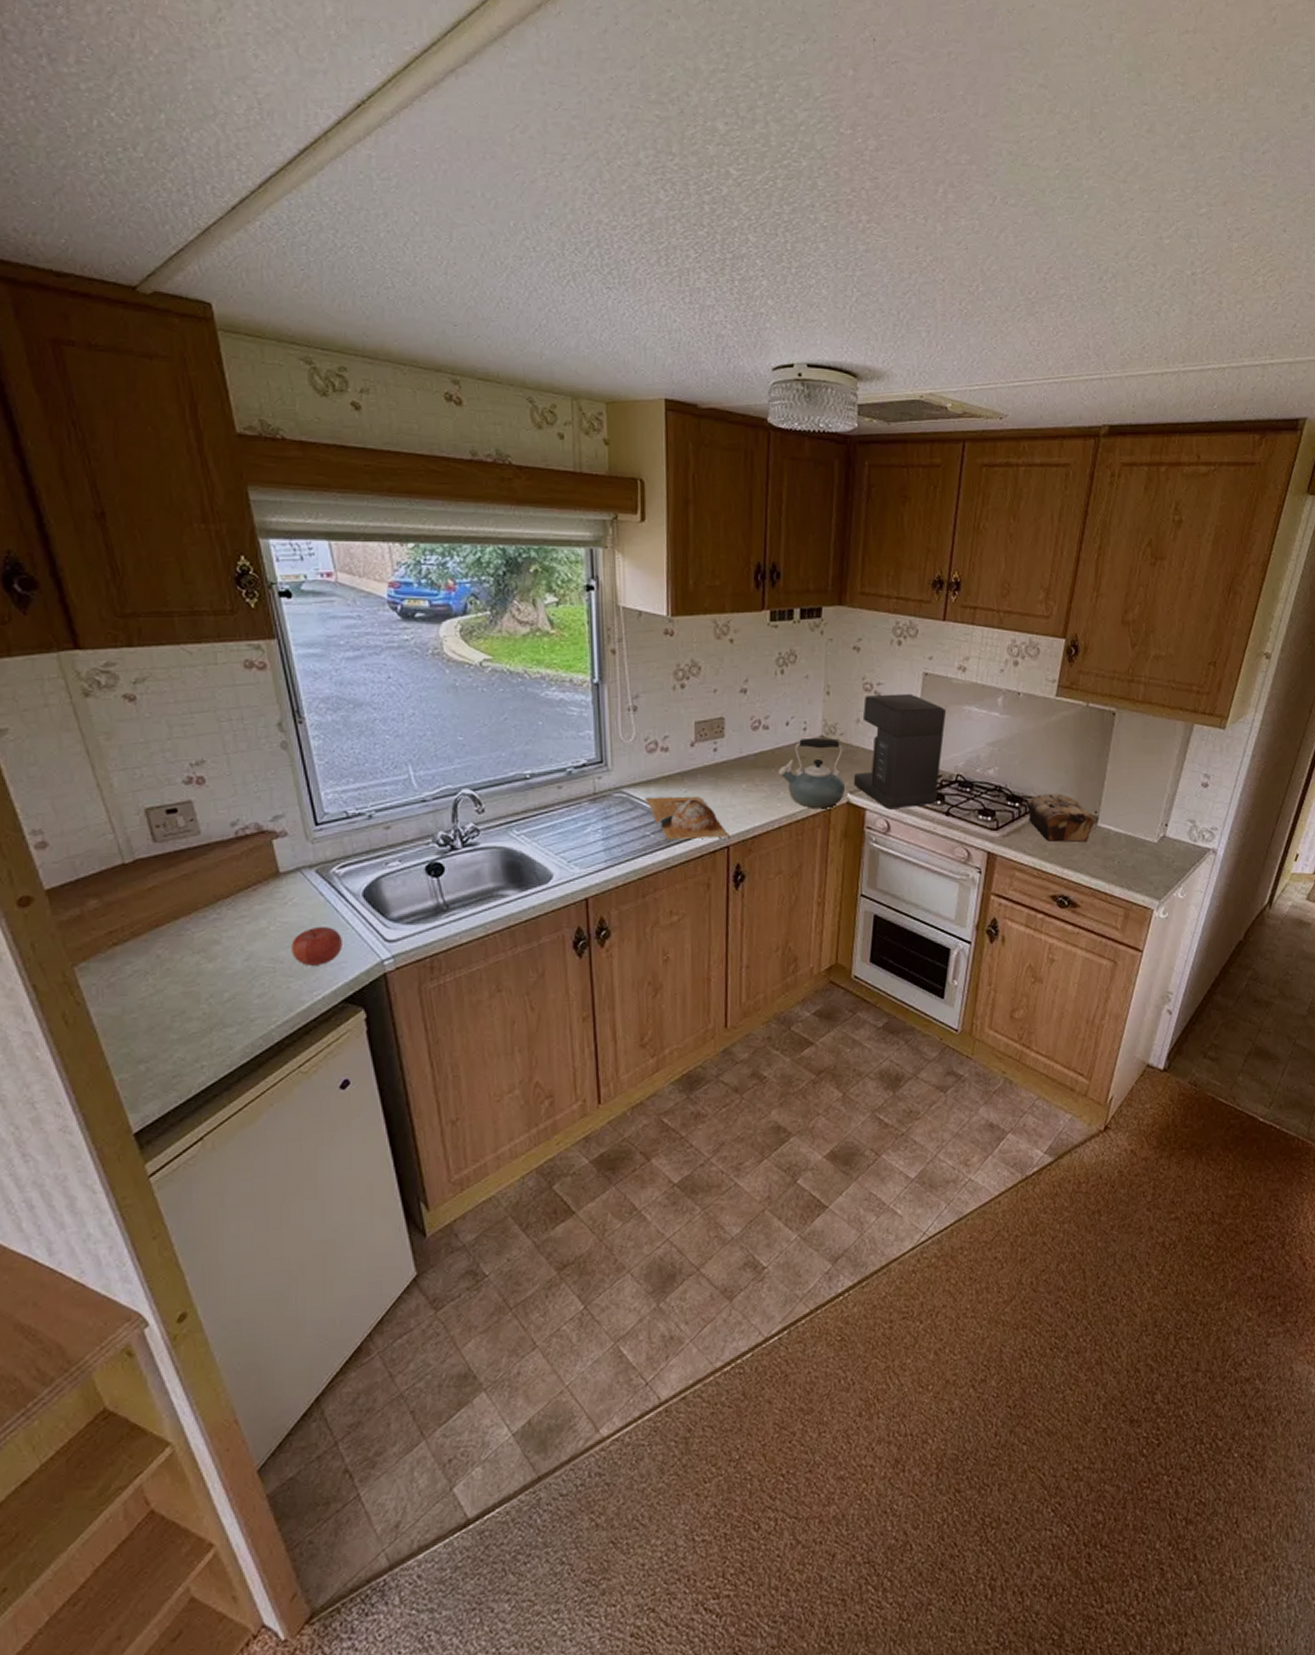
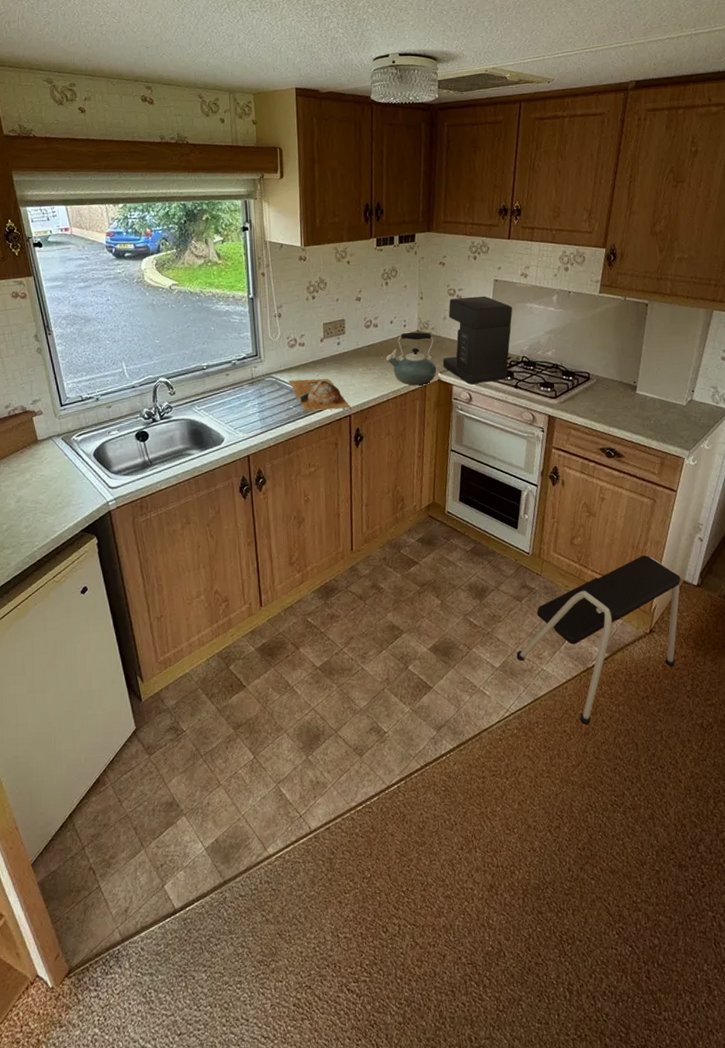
fruit: present [291,926,342,966] -> none [47,477,80,506]
step stool: none [937,1032,1144,1249] -> present [516,555,681,725]
bread loaf: present [1026,793,1095,842] -> none [578,368,634,406]

